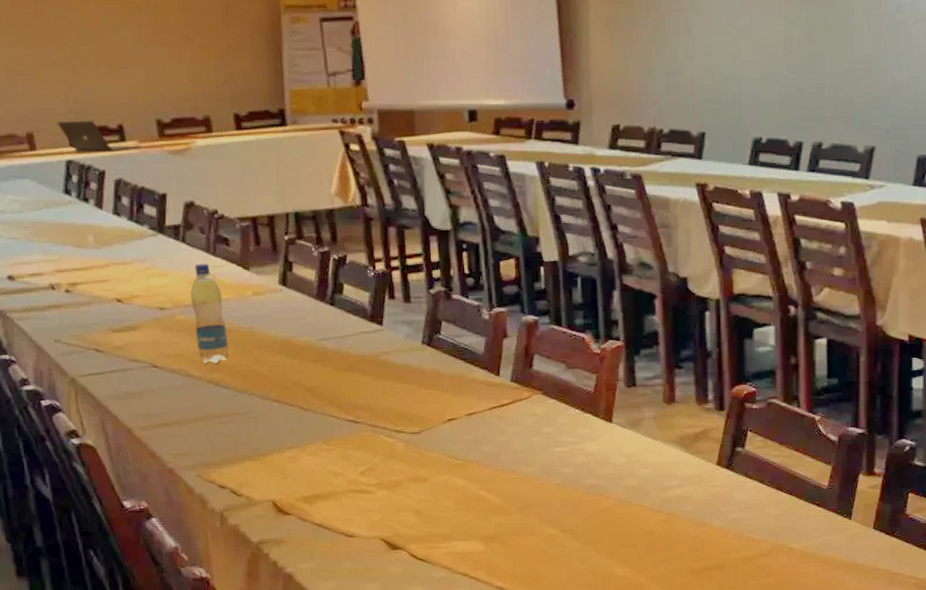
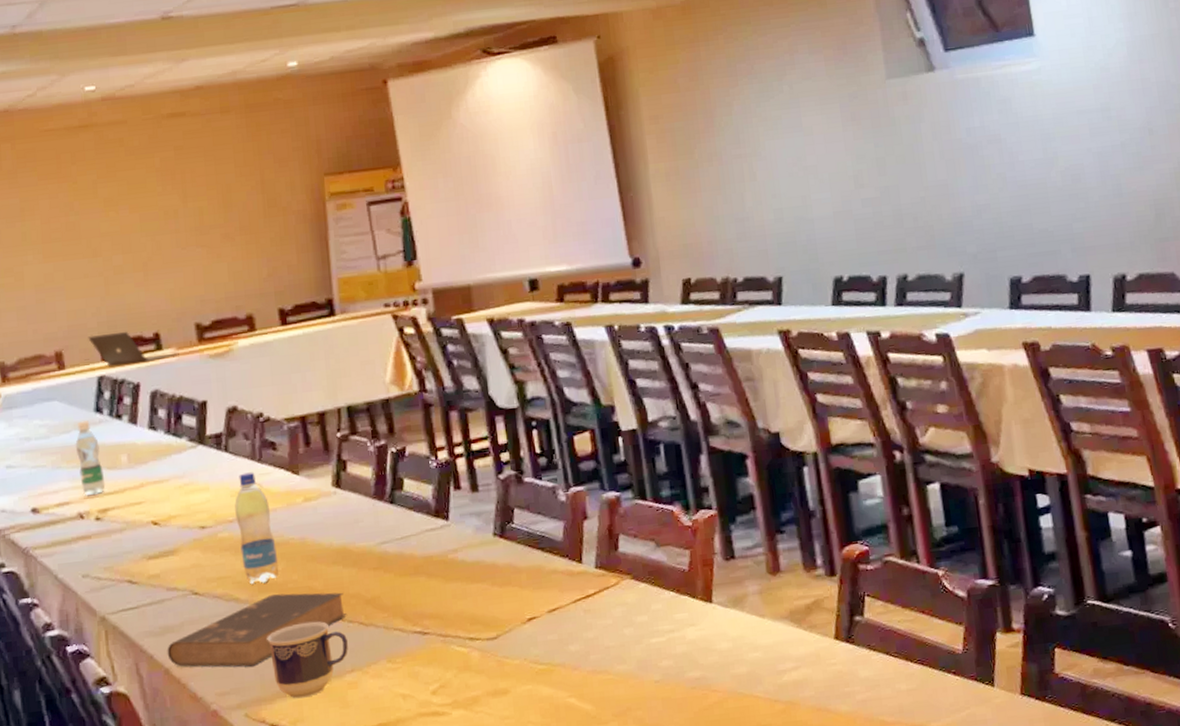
bottle: none [46,200,74,269] -> present [75,420,106,495]
book: none [129,374,289,434] -> present [167,592,348,667]
cup: none [217,401,289,466] -> present [267,621,348,699]

